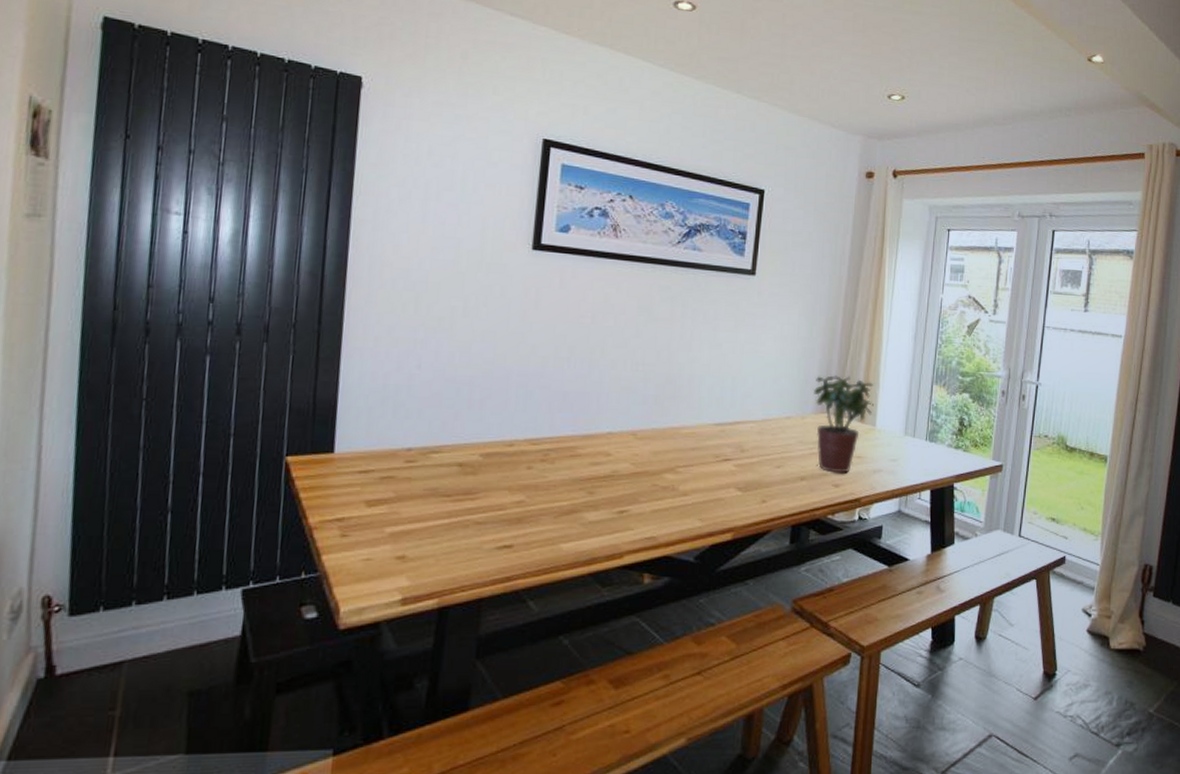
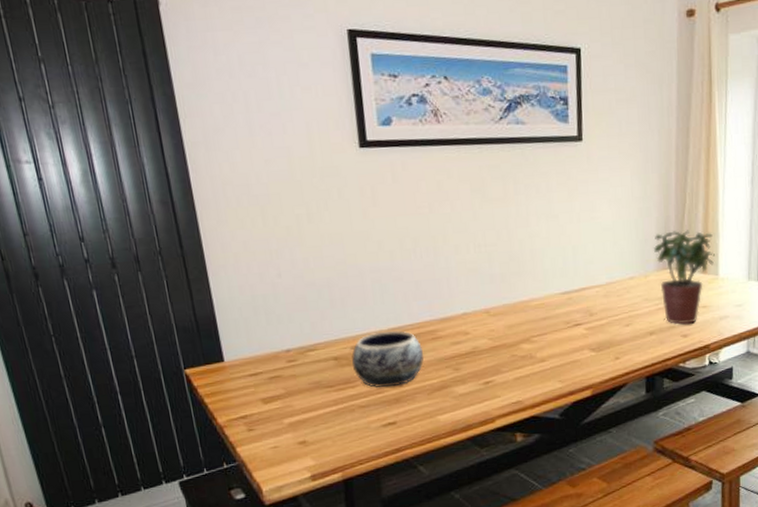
decorative bowl: none [476,440,558,505] -> present [351,330,424,388]

